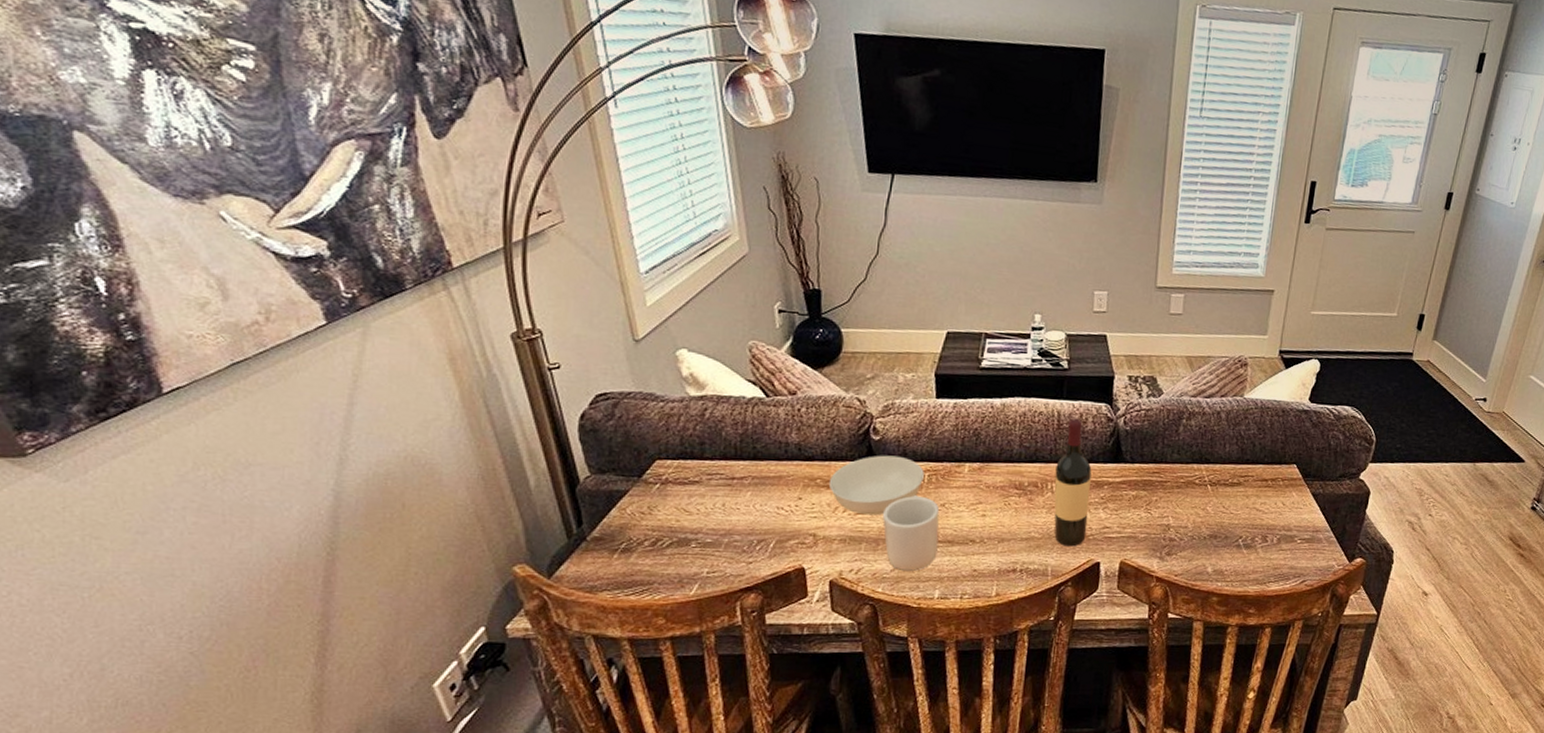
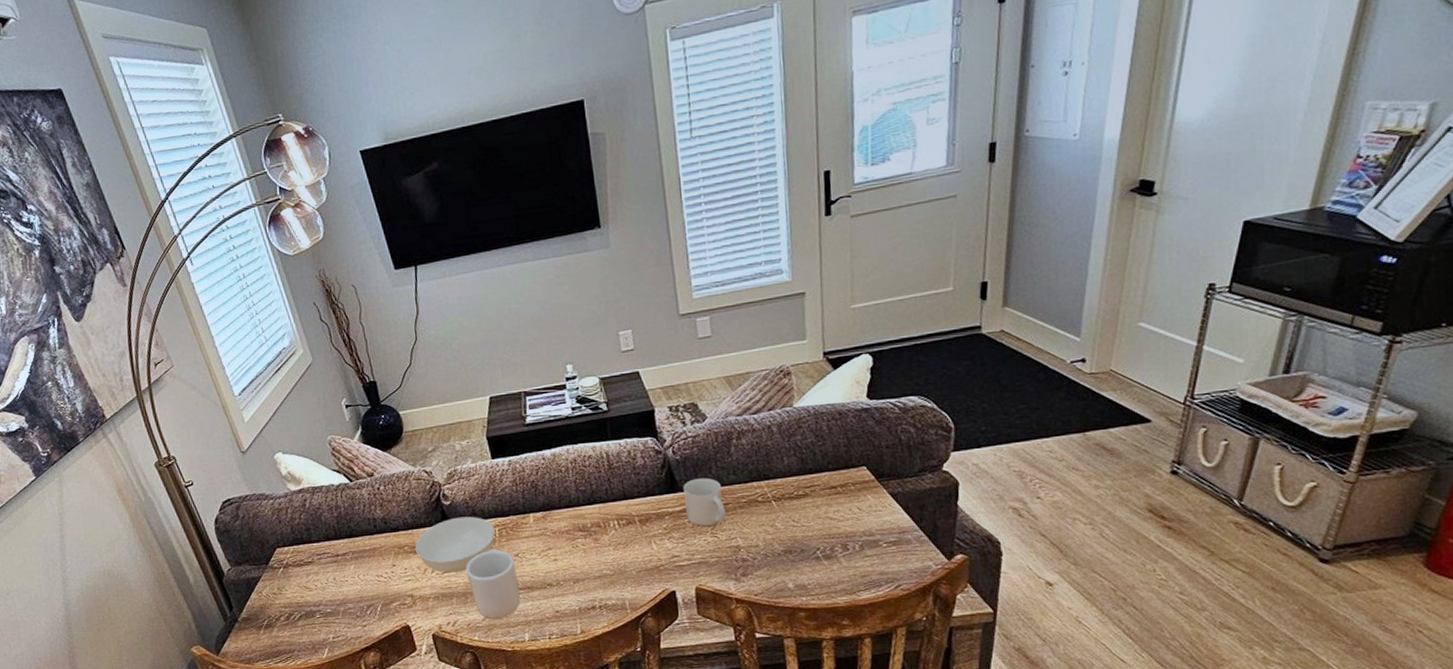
wine bottle: present [1054,418,1092,547] -> none [614,456,657,579]
cup: none [1124,452,1164,502] -> present [683,477,726,527]

